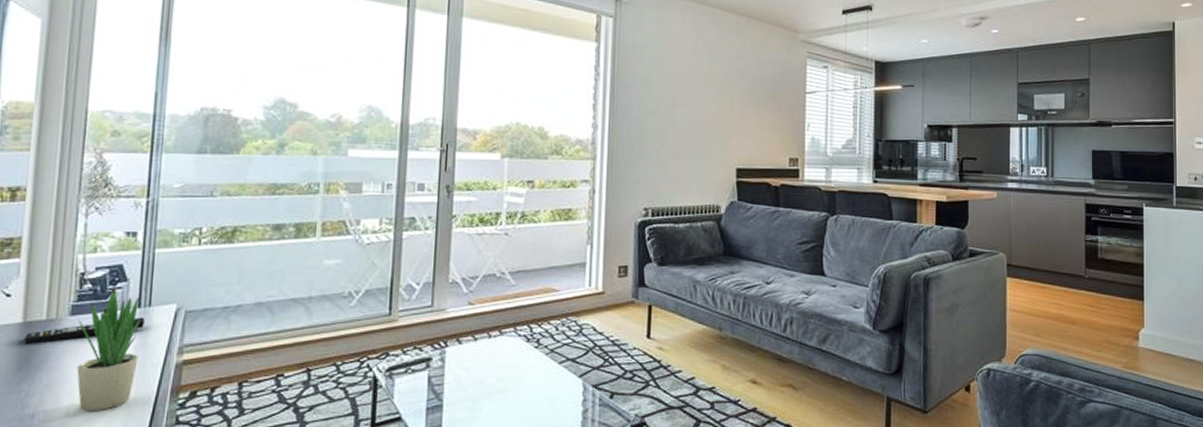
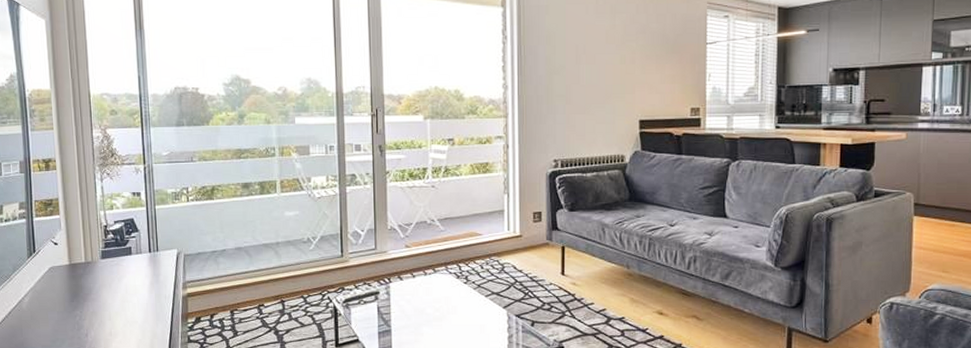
remote control: present [24,317,145,344] -> none [72,259,156,281]
potted plant: present [77,287,142,412] -> none [108,236,155,332]

